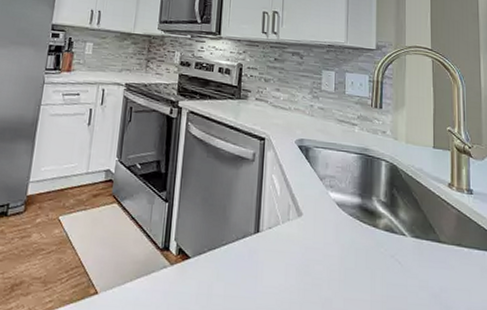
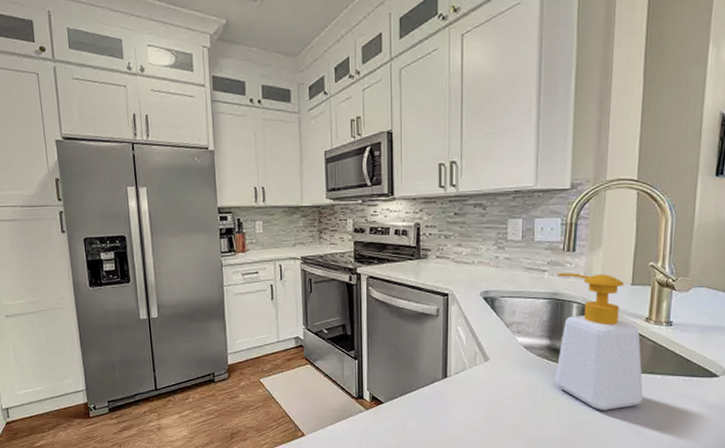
soap bottle: none [367,128,453,286] -> present [555,273,644,410]

